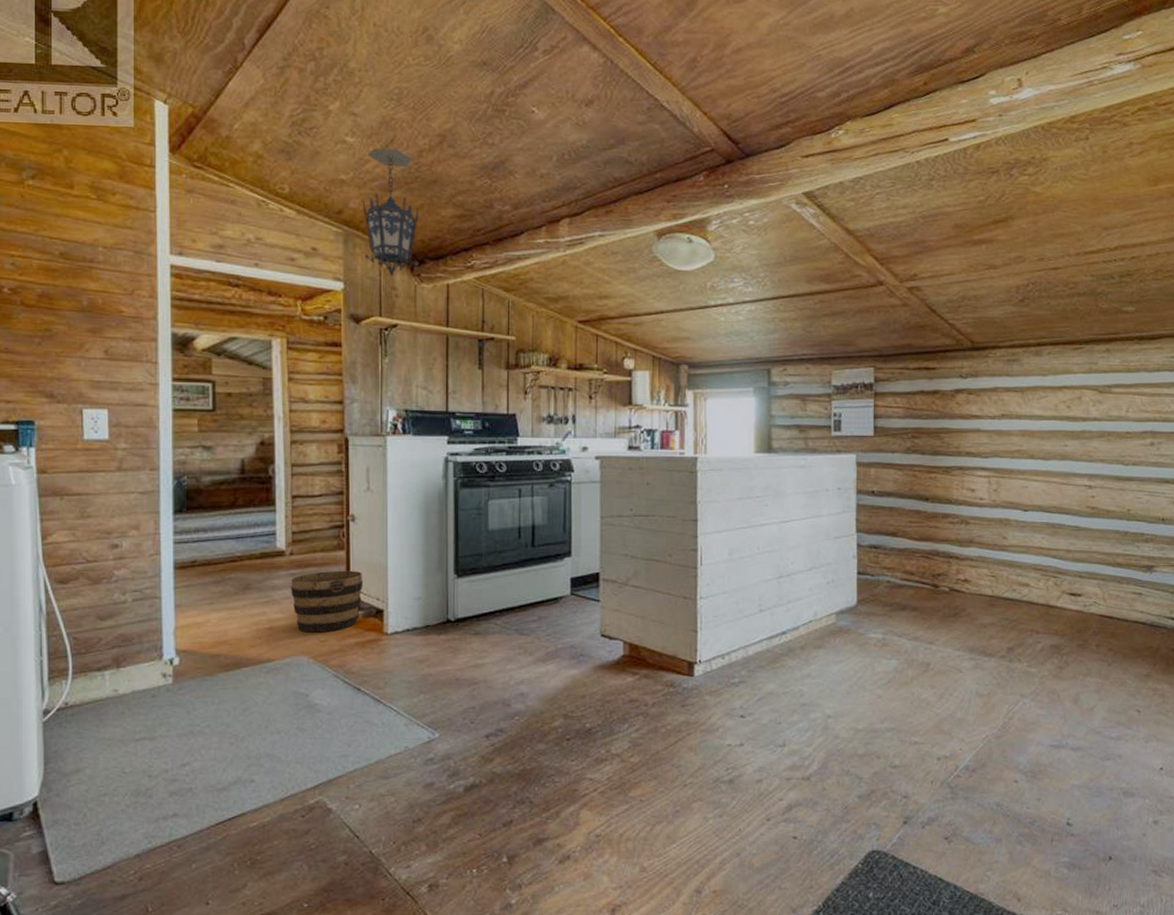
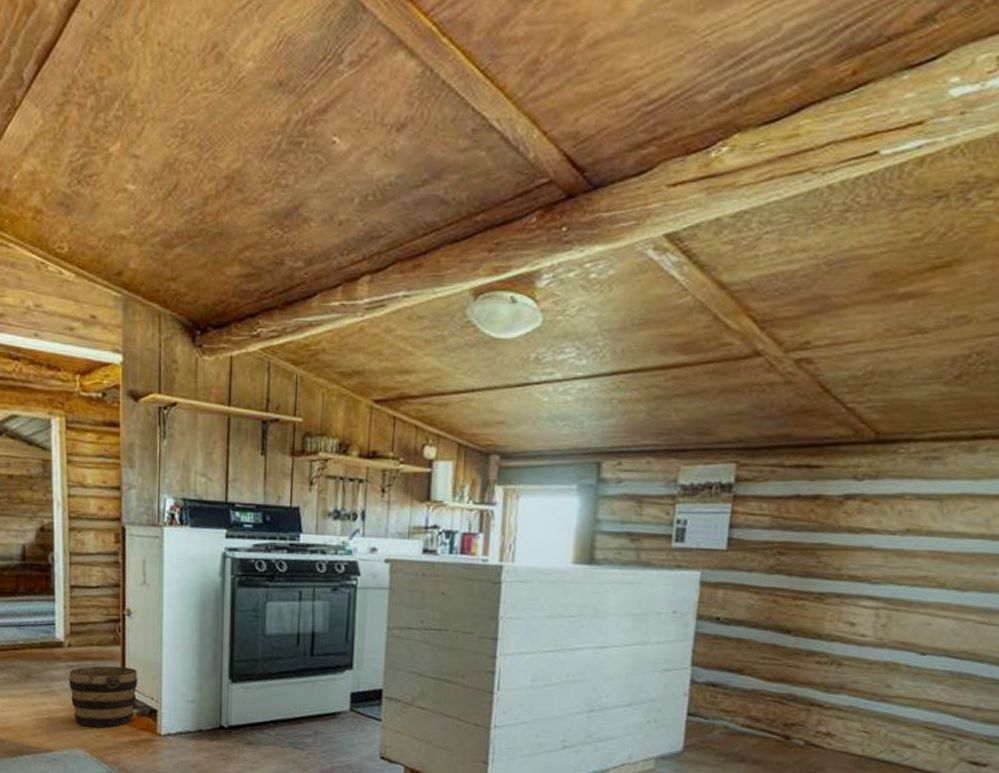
hanging lantern: present [361,148,419,277] -> none [141,196,203,348]

